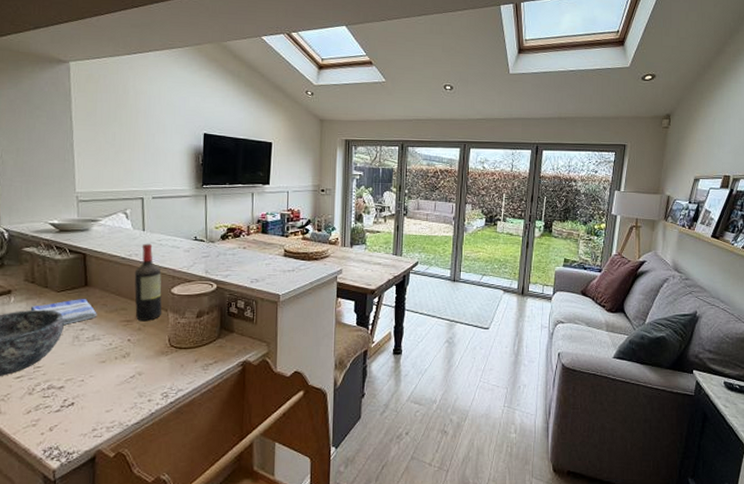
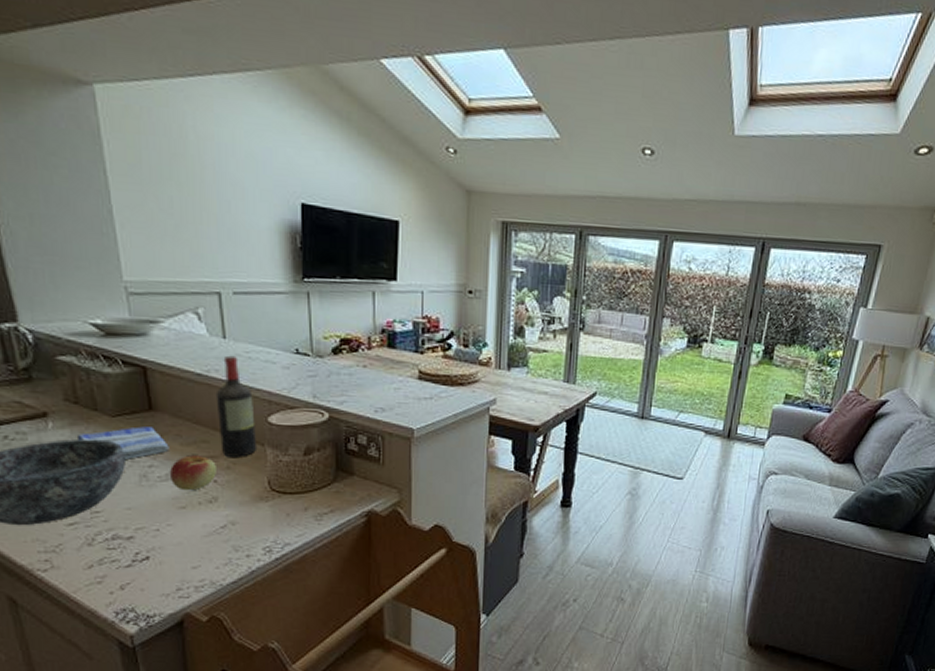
apple: none [95,320,131,348] -> present [169,455,216,491]

